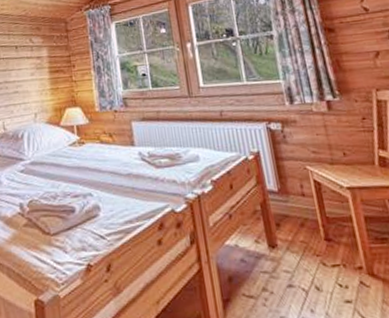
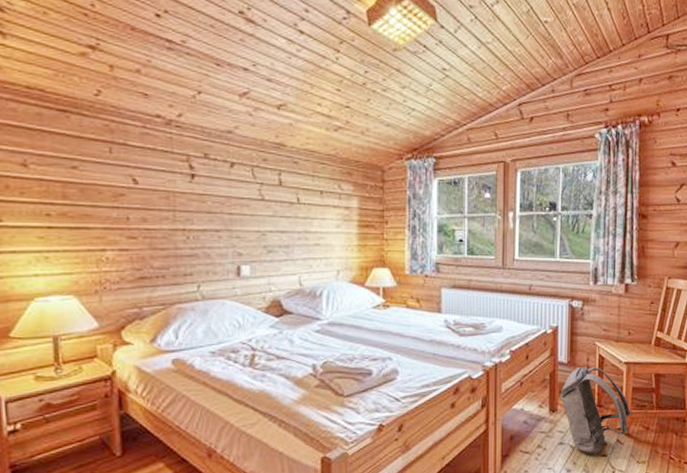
backpack: none [277,193,374,301] -> present [560,366,631,455]

